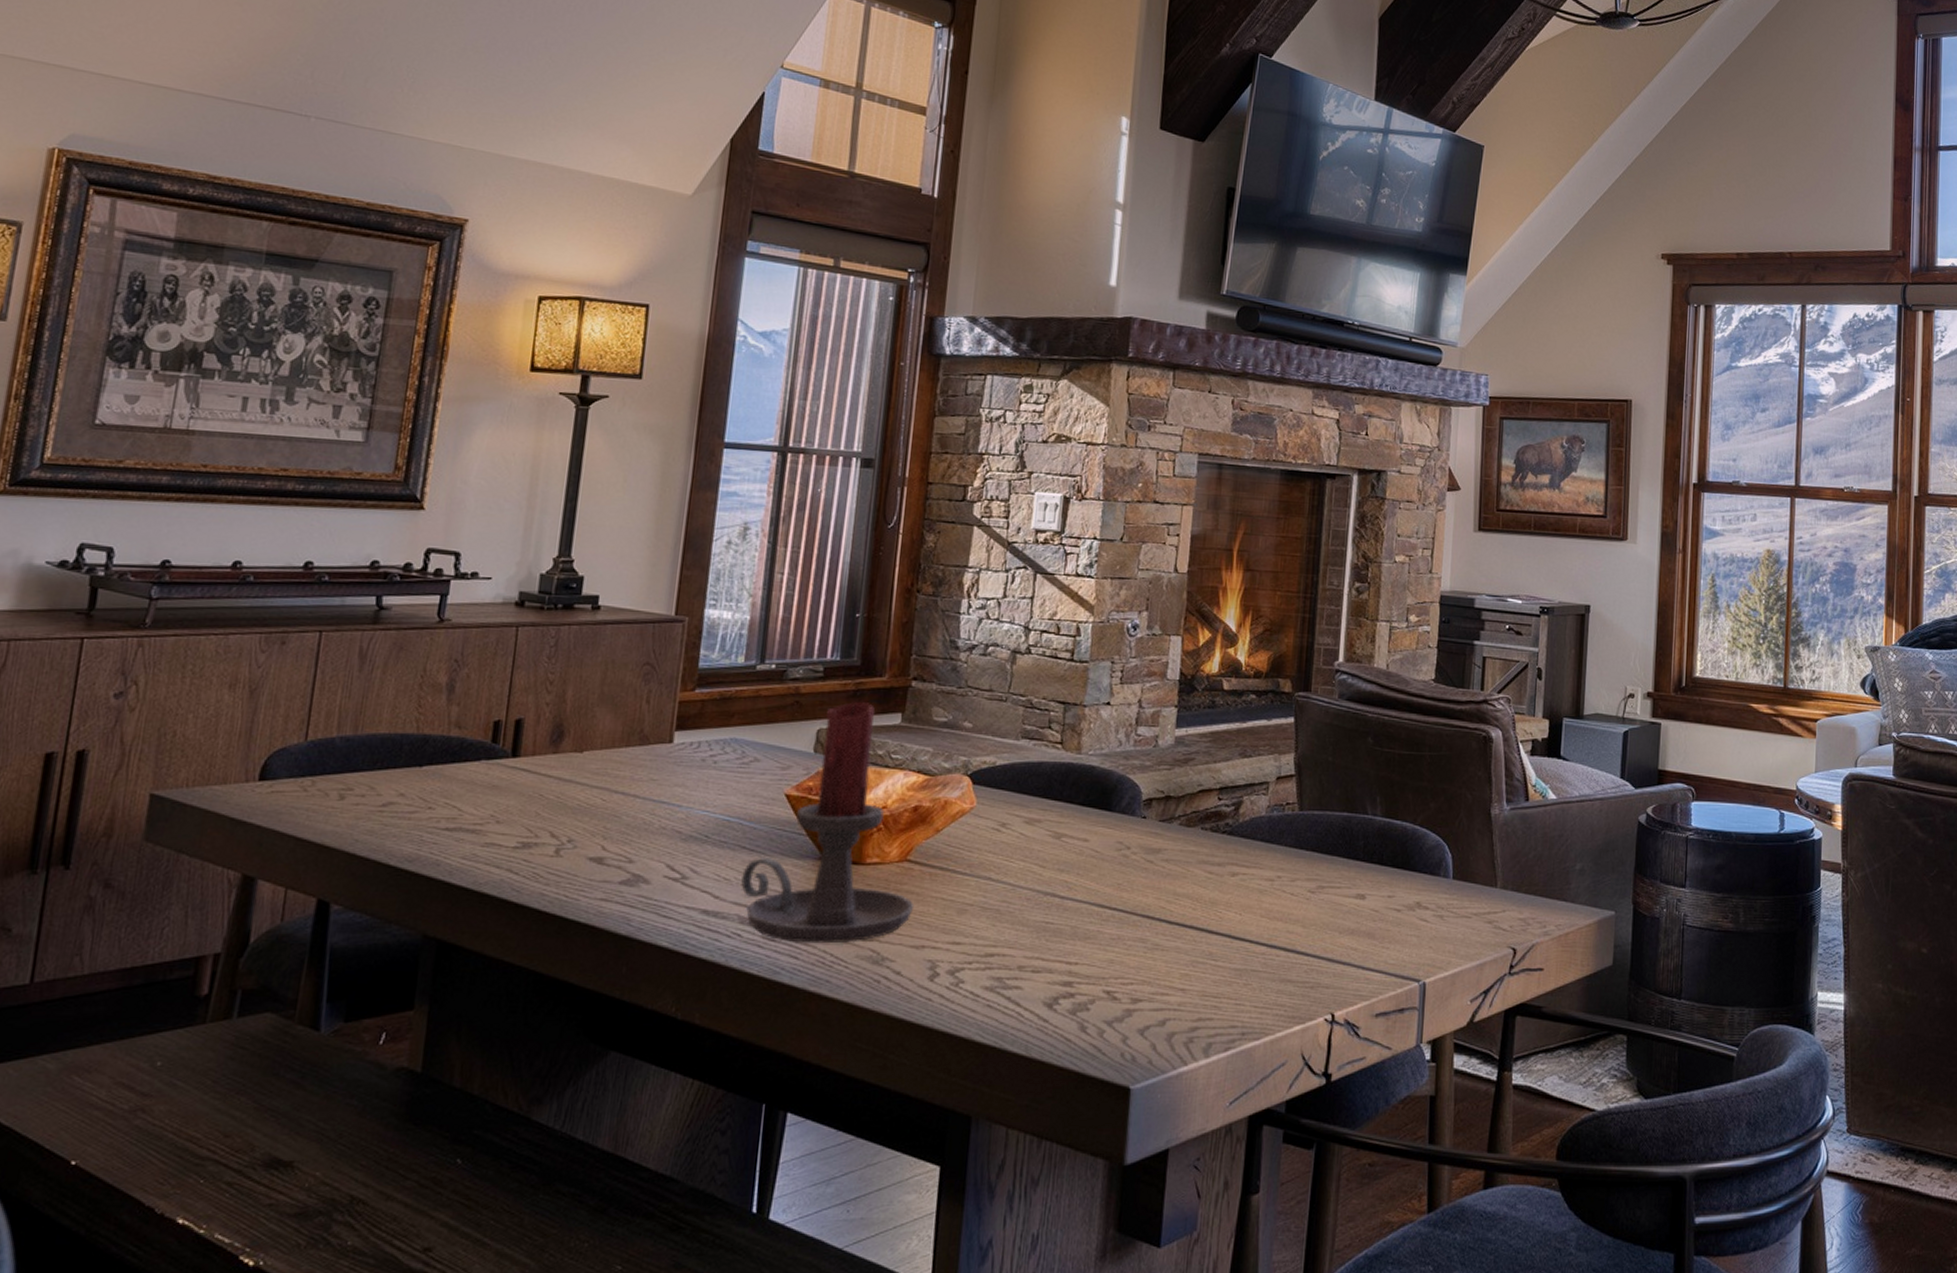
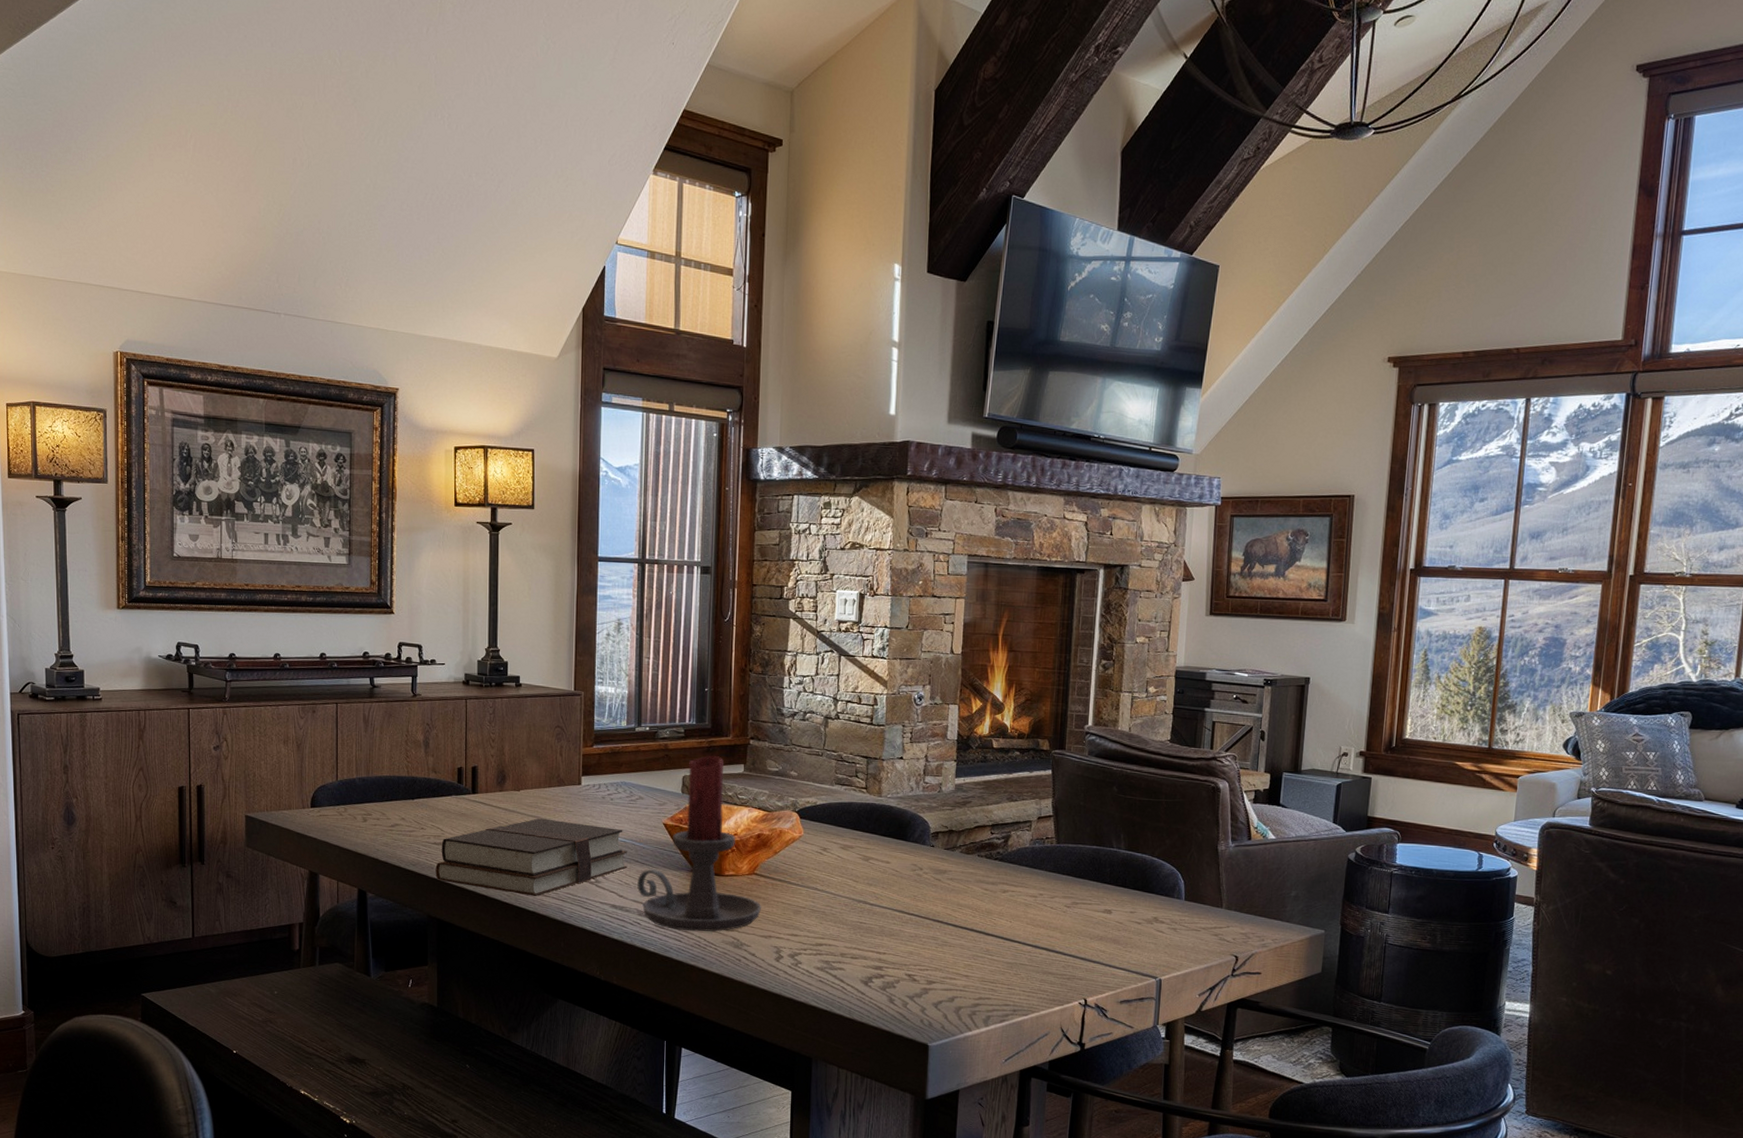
bible: none [442,790,732,901] -> present [435,818,628,896]

